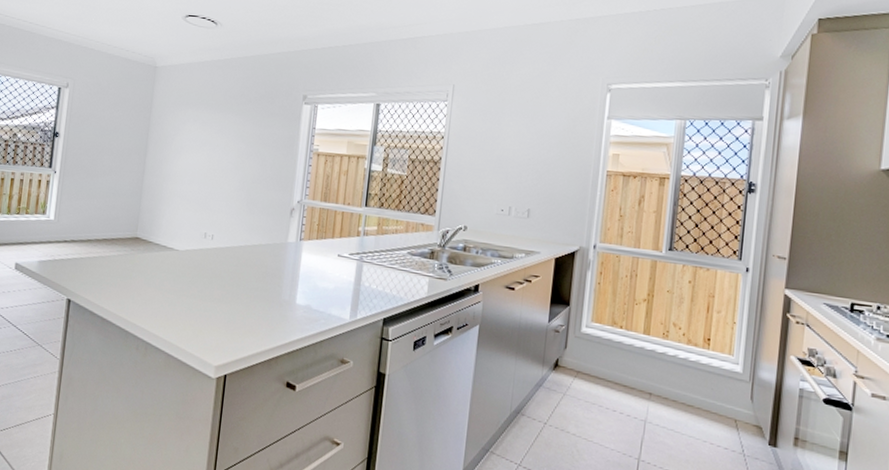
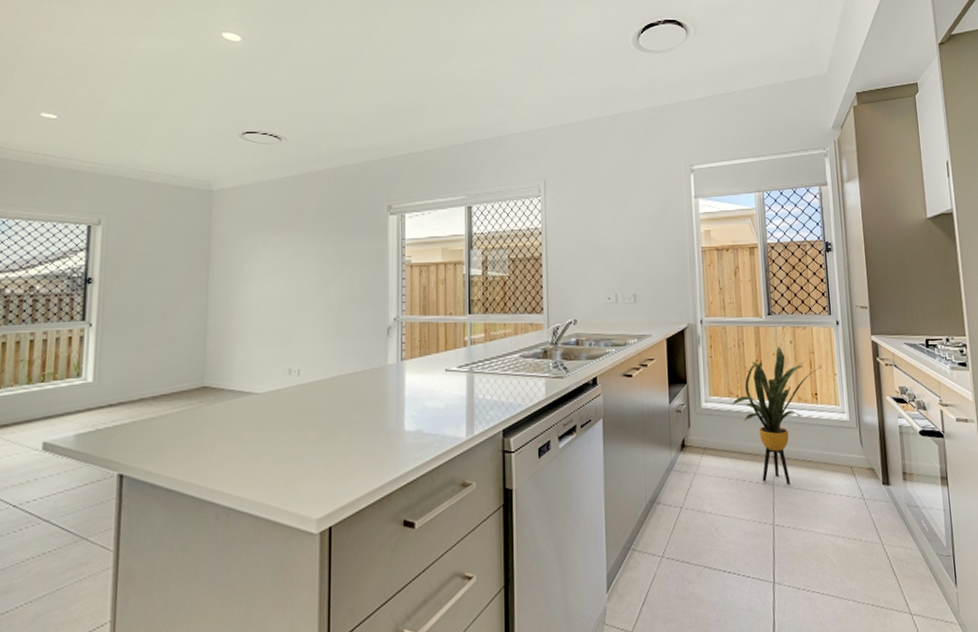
house plant: none [613,284,722,425] -> present [731,347,823,486]

